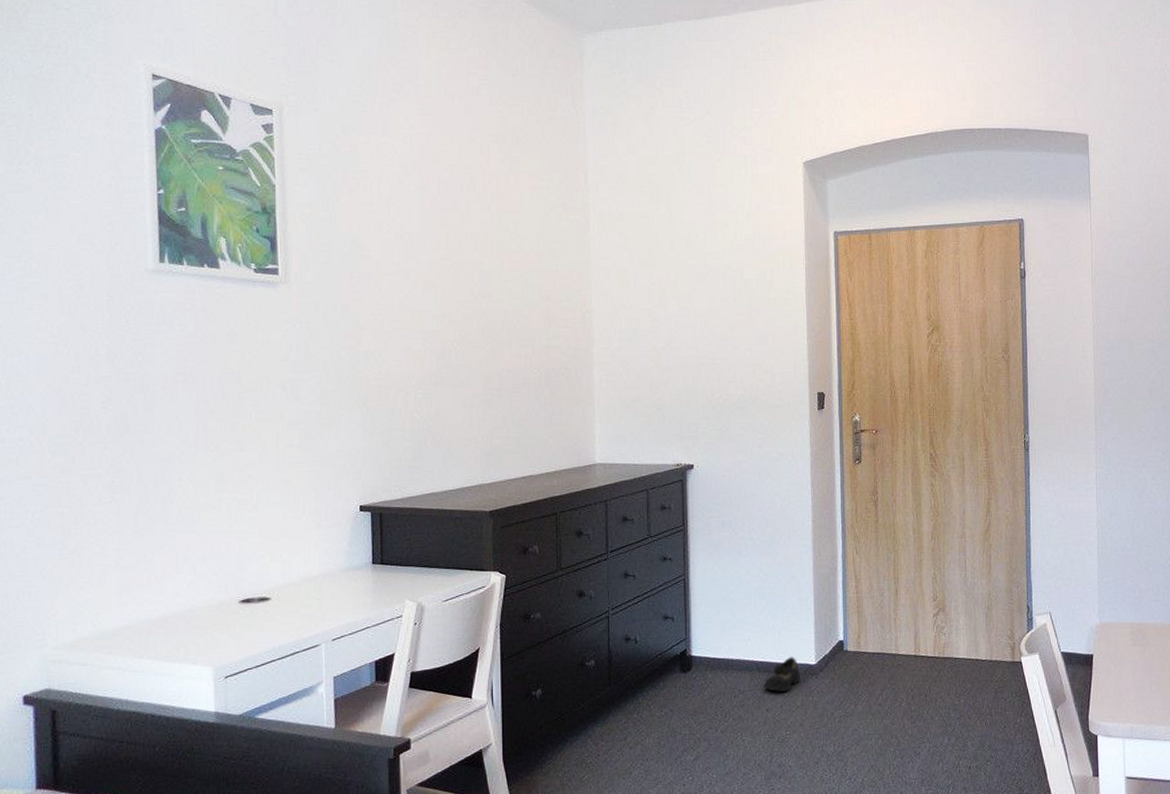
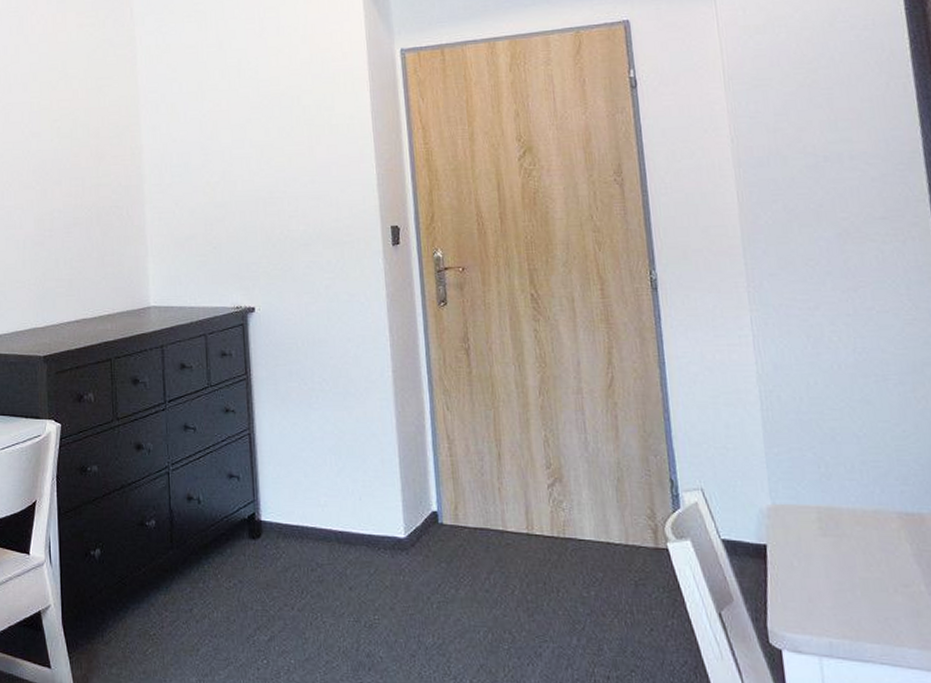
shoe: present [763,657,800,693] -> none [344,528,388,569]

